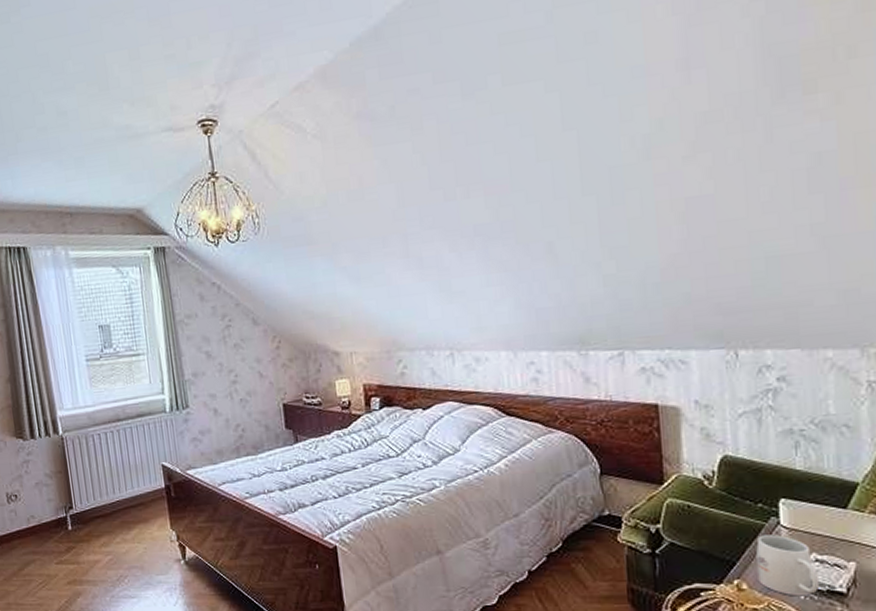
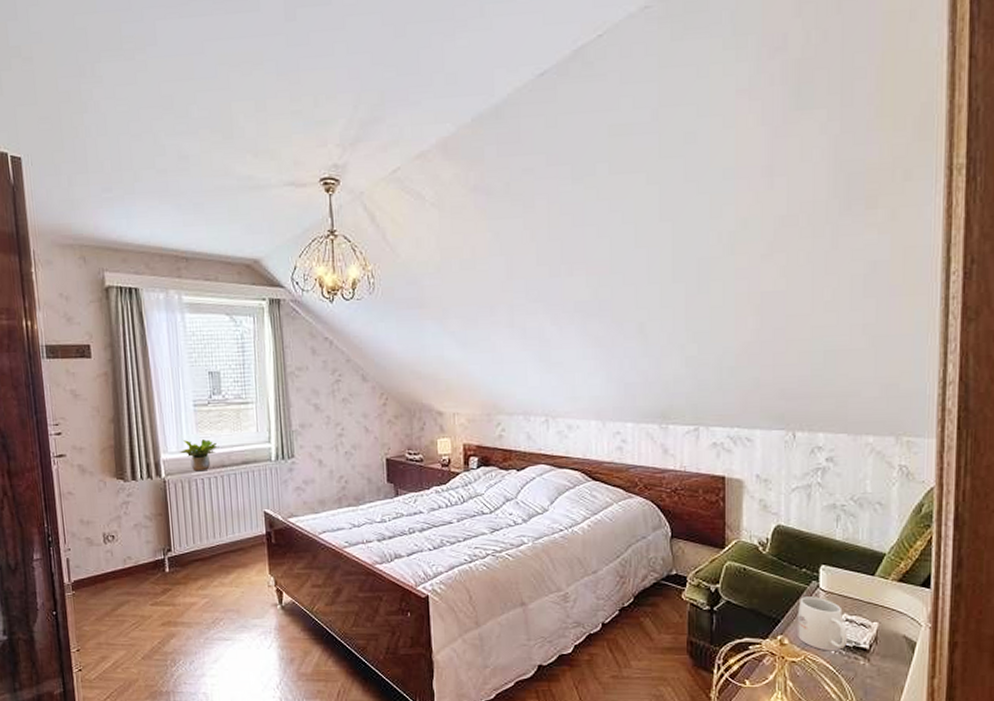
potted plant: none [76,394,114,427] -> present [180,439,219,472]

